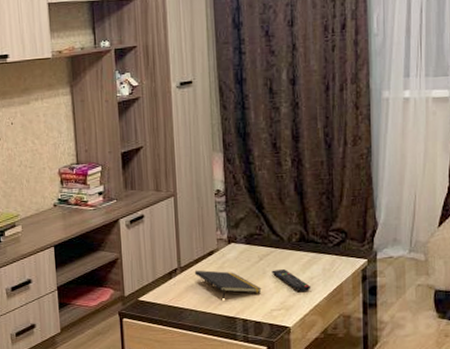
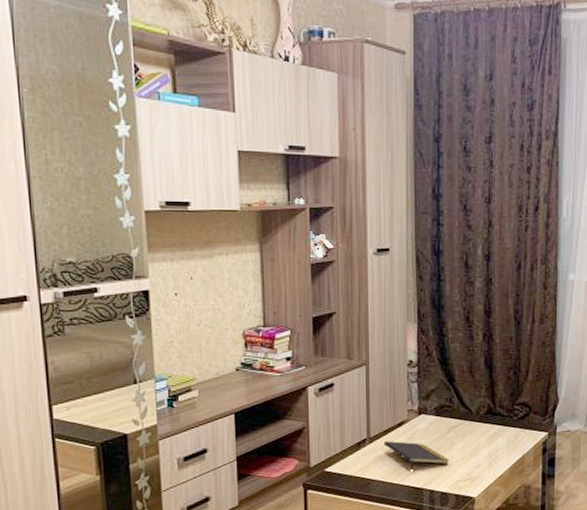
remote control: present [271,269,311,292] -> none [459,441,496,464]

